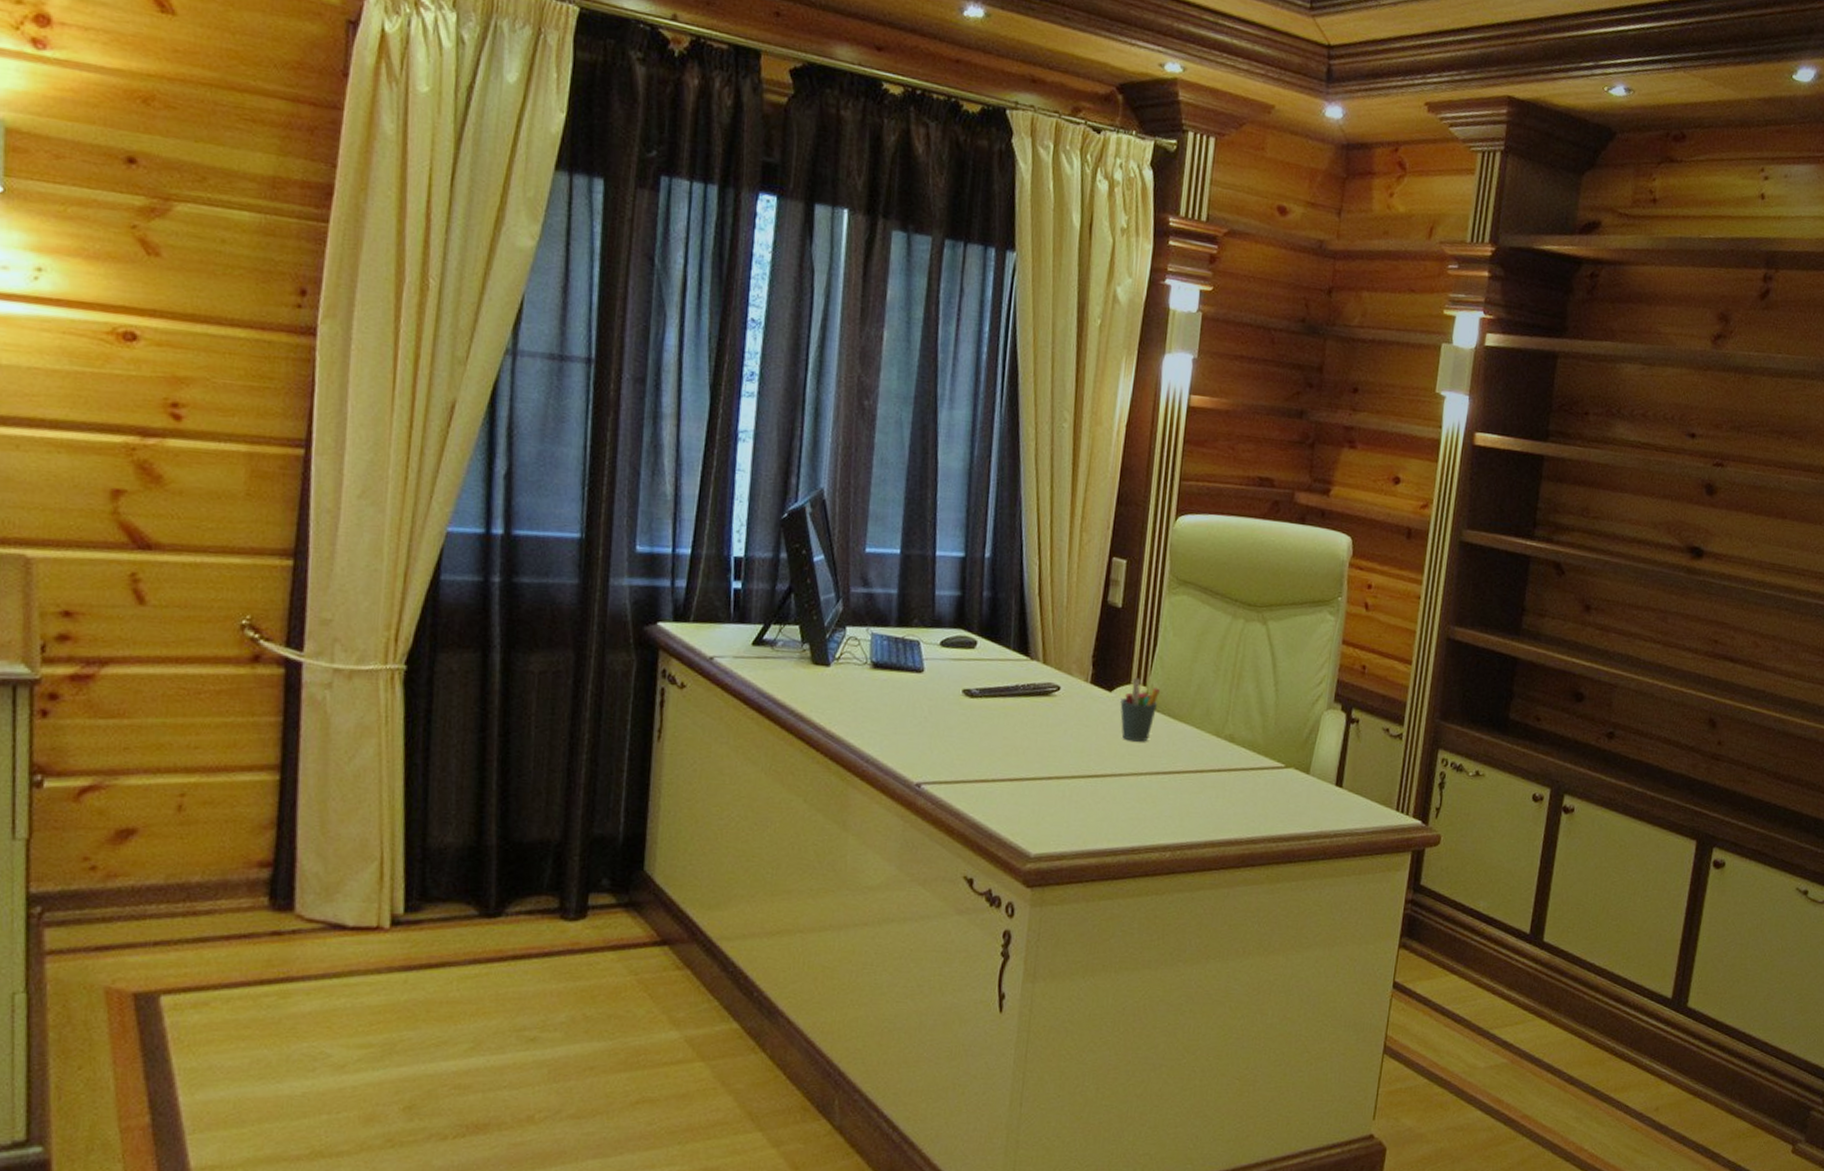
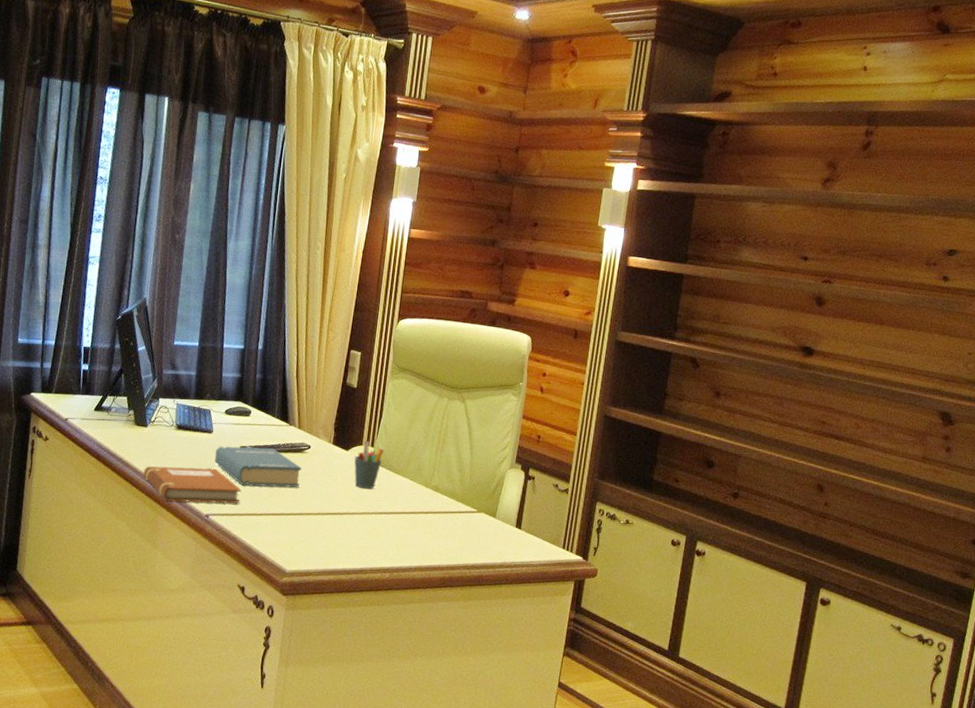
notebook: none [824,719,967,768] -> present [142,466,242,504]
hardback book: none [927,689,1049,744] -> present [215,446,302,488]

